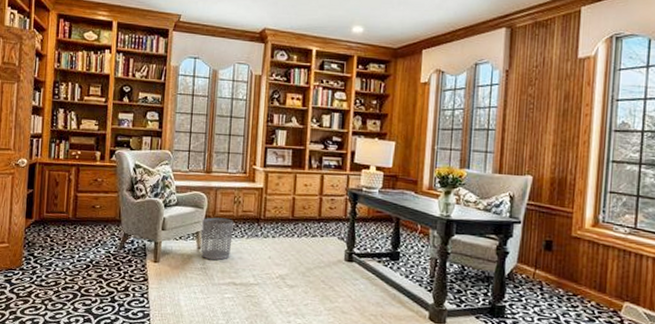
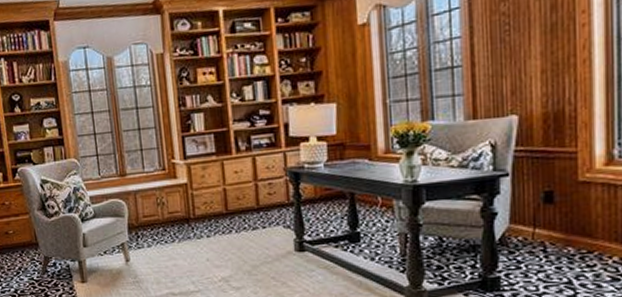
waste bin: present [201,217,234,261] -> none [126,223,163,272]

